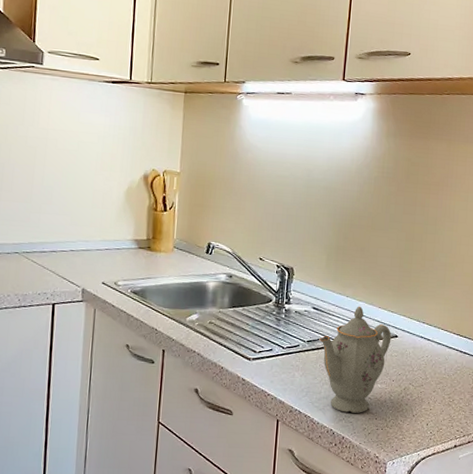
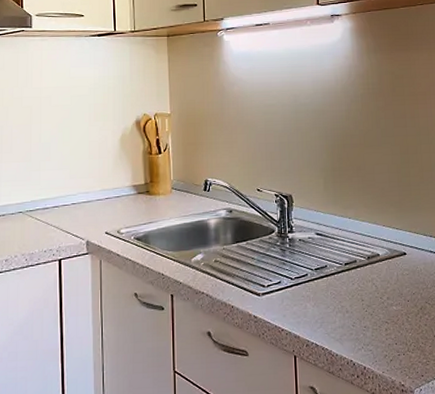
teapot: present [319,306,392,413] -> none [326,226,400,341]

